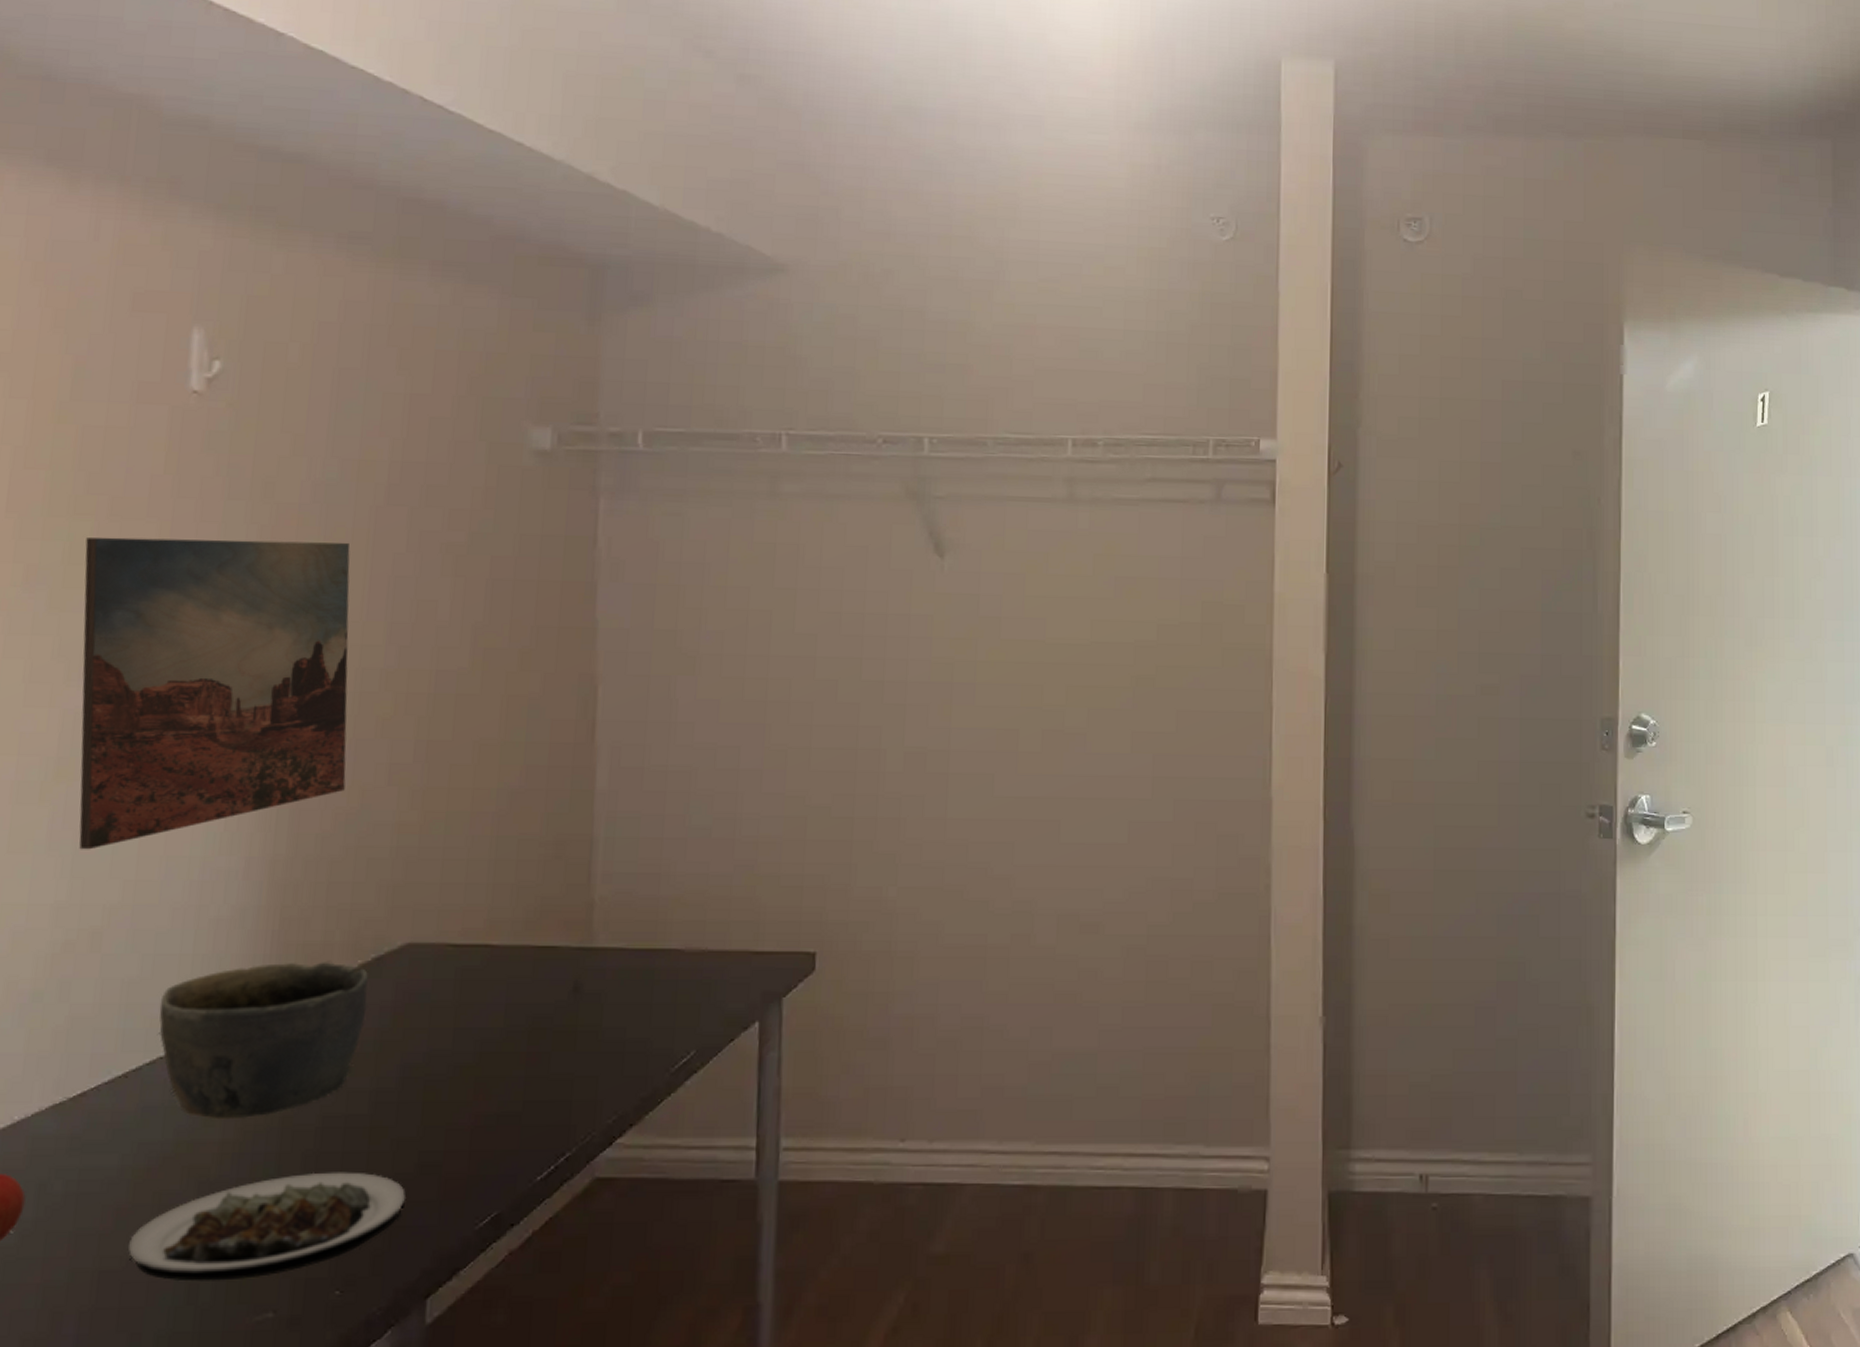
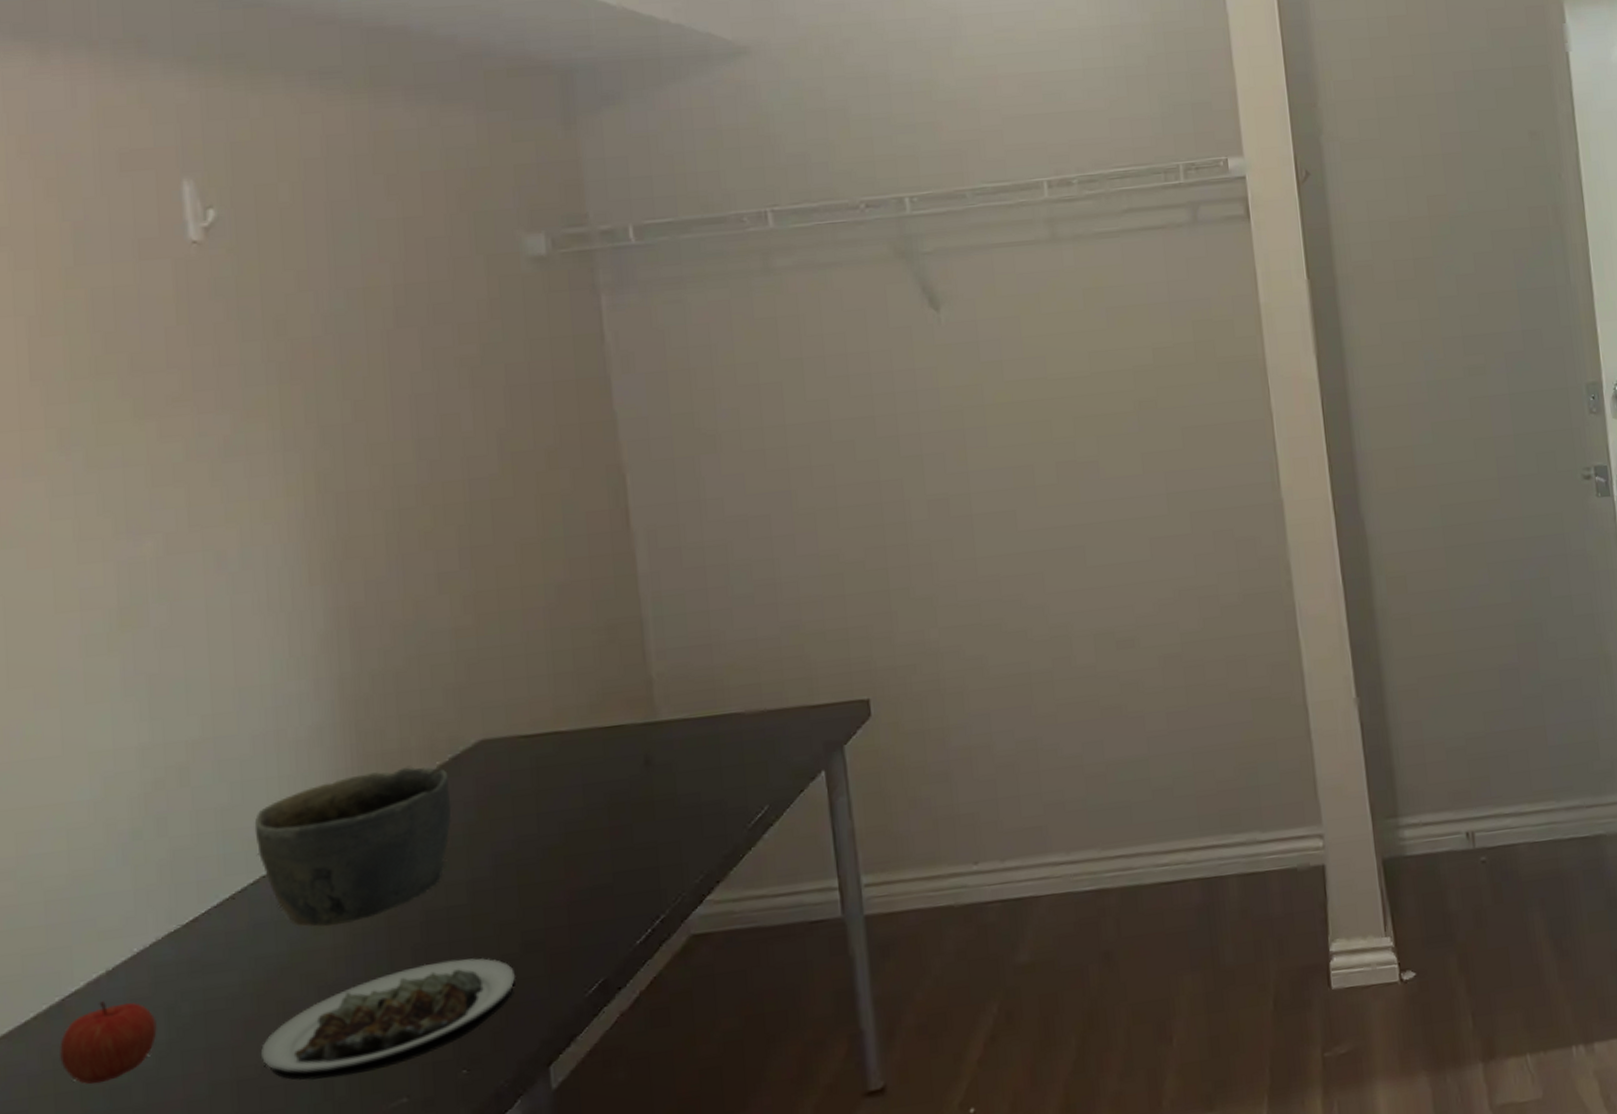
wall art: present [79,537,351,850] -> none [112,369,399,693]

